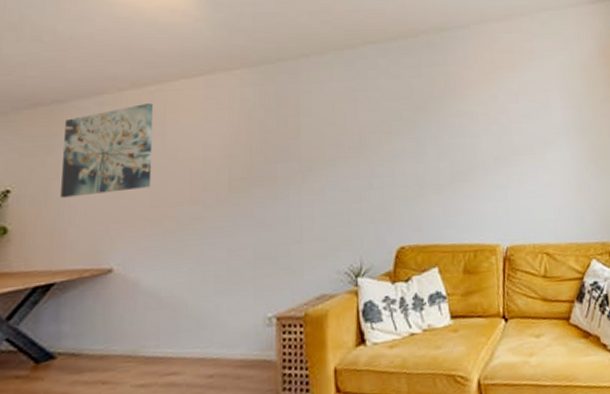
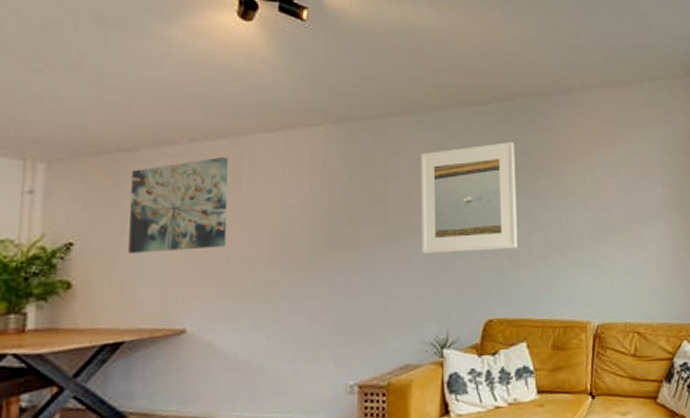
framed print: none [331,74,426,186] -> present [421,141,518,254]

